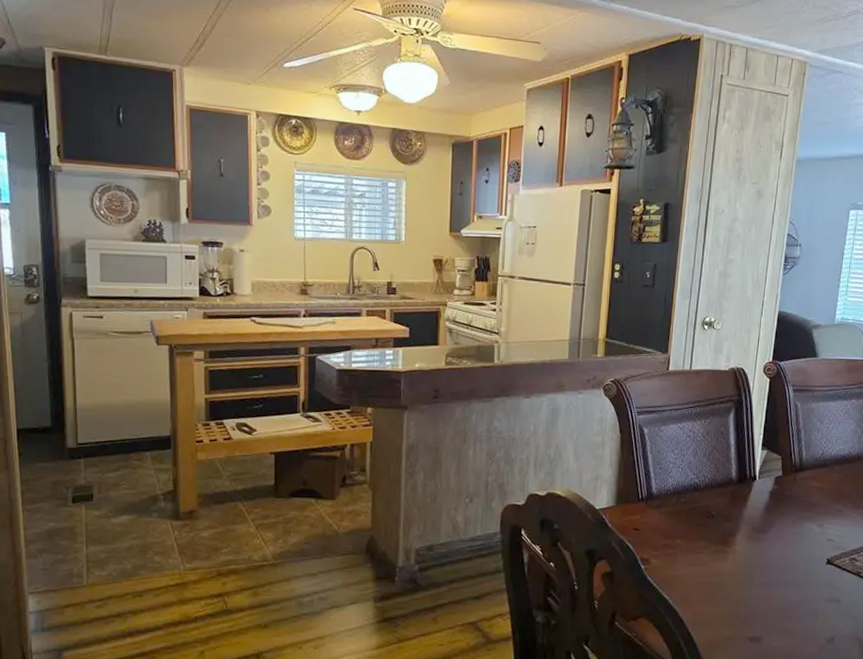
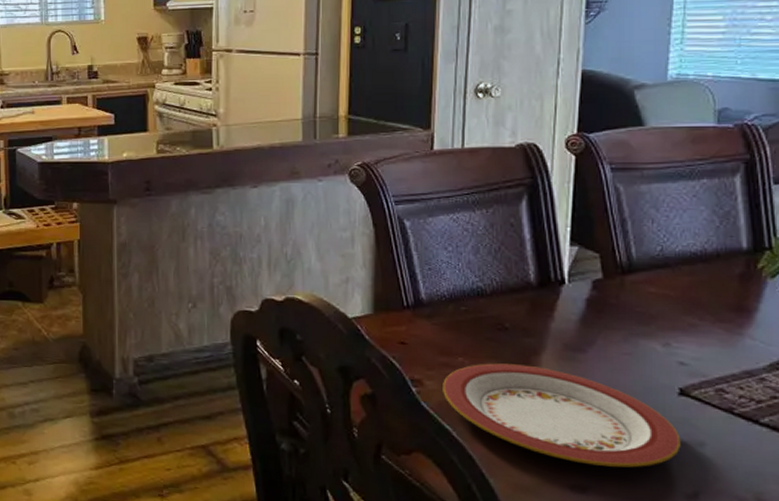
plate: none [664,544,825,621] -> present [443,363,681,468]

